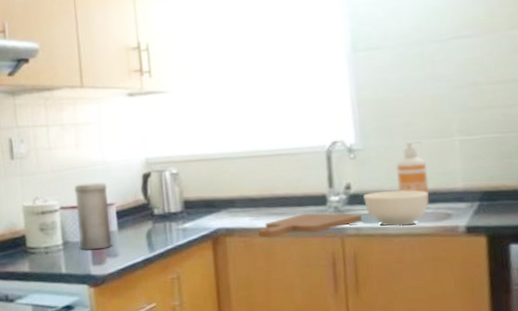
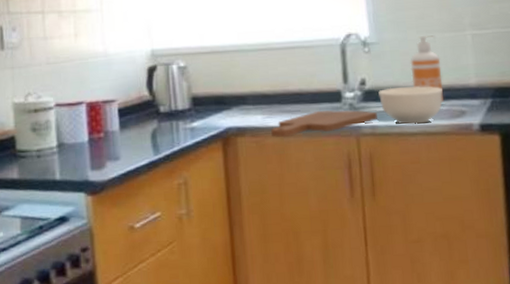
canister: present [74,181,113,250] -> none [71,75,114,153]

